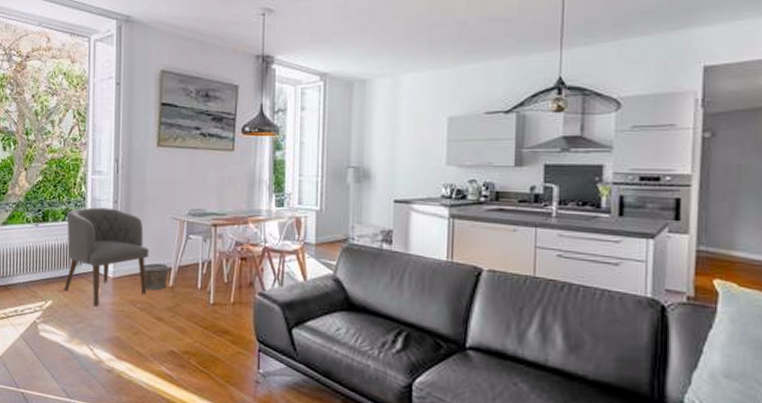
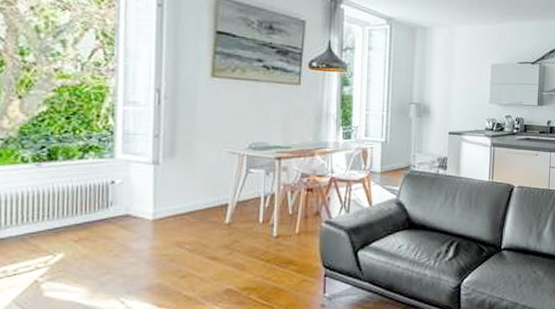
armchair: present [64,207,149,307] -> none [82,142,201,254]
basket: present [144,263,170,291] -> none [194,200,226,229]

